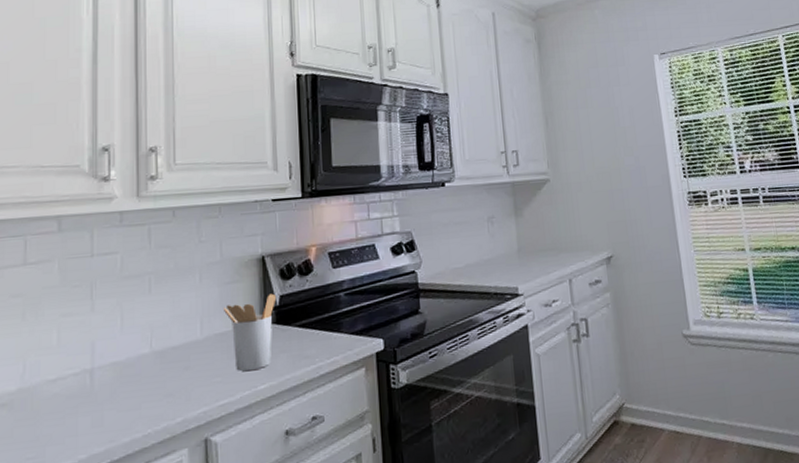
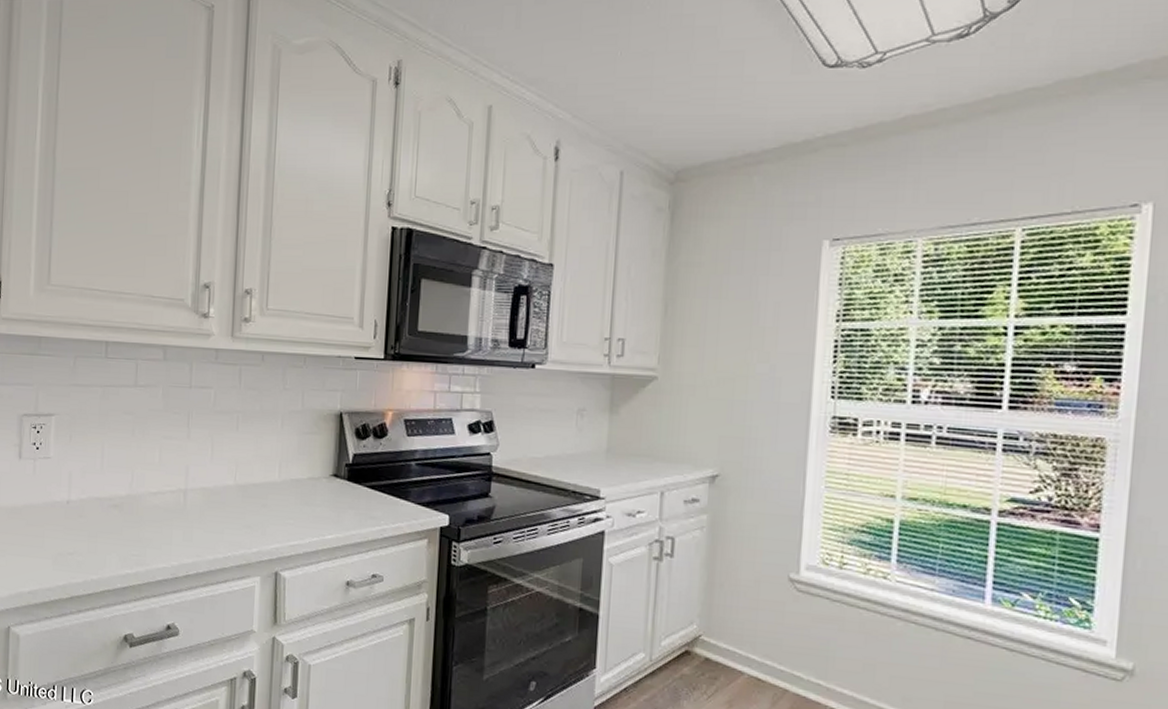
utensil holder: present [224,293,277,372] -> none [301,450,350,520]

